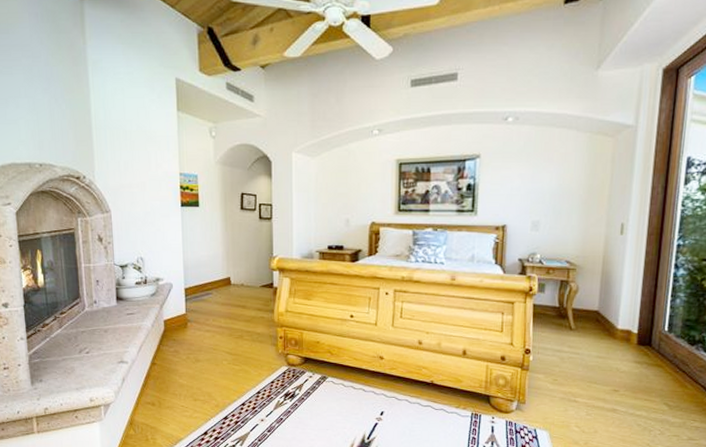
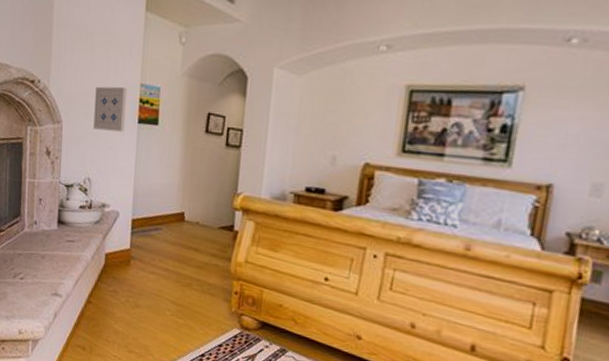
wall art: none [139,176,170,215] -> present [93,86,128,132]

